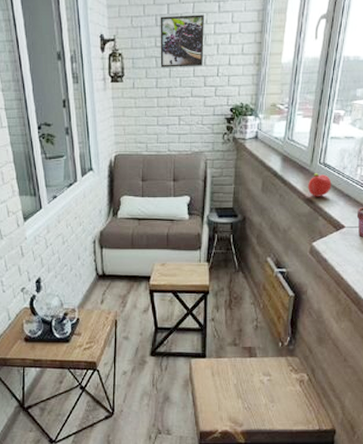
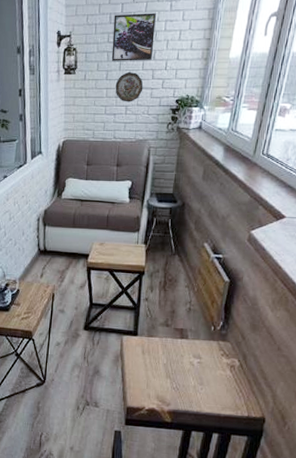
decorative plate: none [166,78,196,112] -> present [115,71,143,102]
fruit: present [308,173,332,197] -> none [249,164,274,187]

